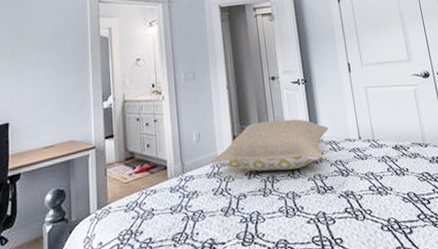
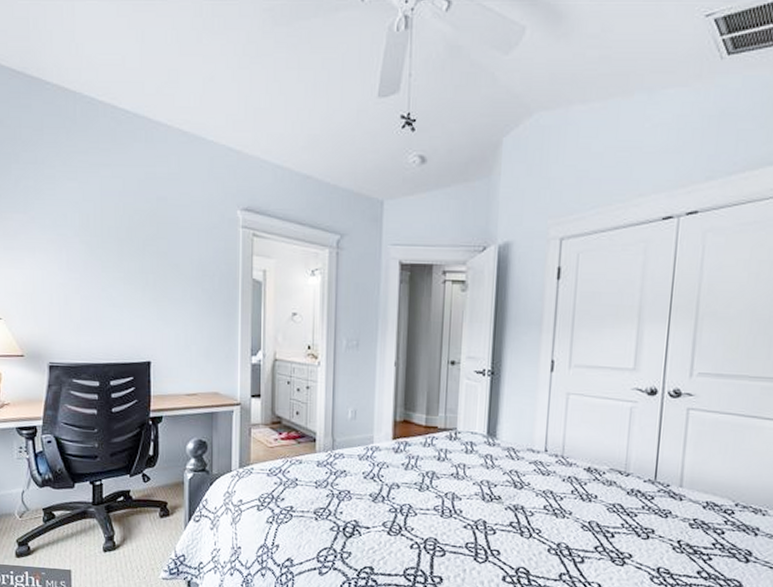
pillow: present [211,119,329,172] -> none [365,410,510,470]

